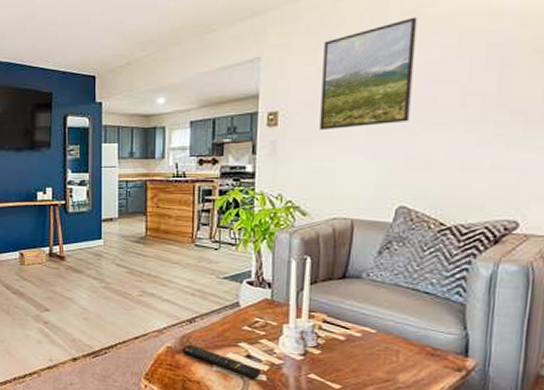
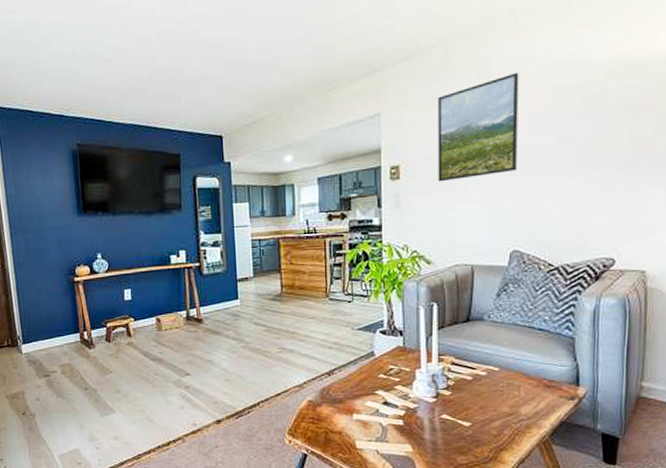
remote control: present [182,344,262,379] -> none [323,396,399,425]

